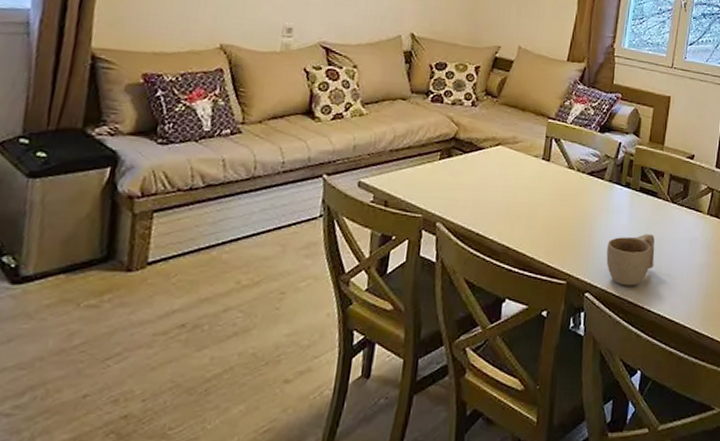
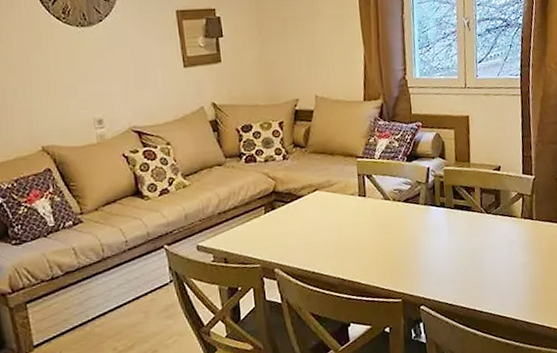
cup: present [606,234,655,286] -> none [433,245,479,294]

